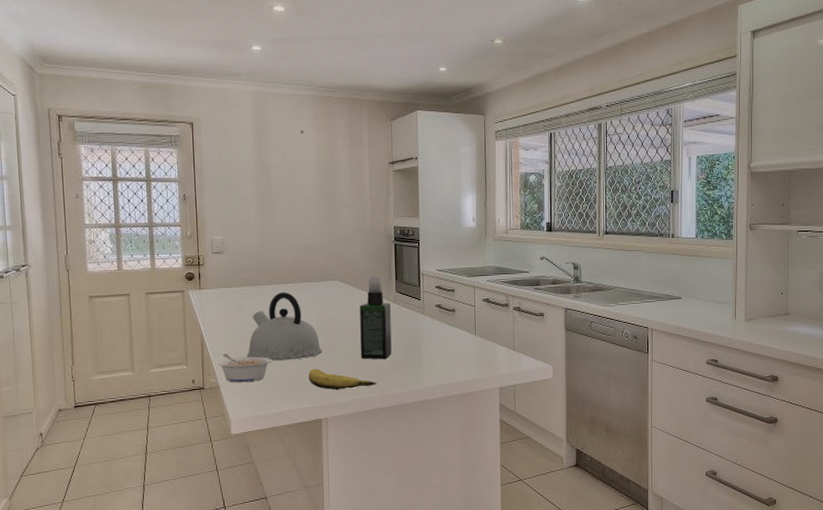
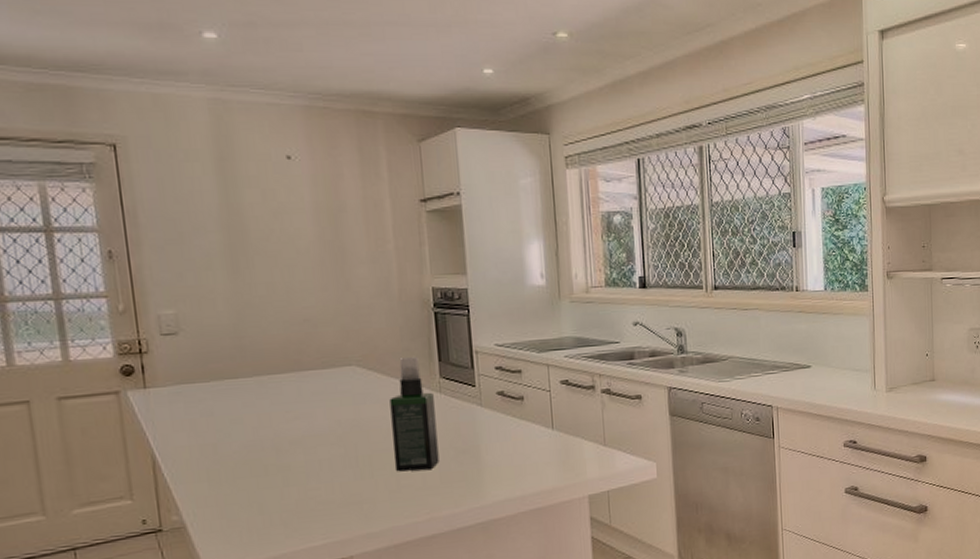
legume: present [217,354,272,383] -> none [180,478,265,519]
kettle: present [247,292,322,361] -> none [225,385,339,483]
banana: present [308,368,378,390] -> none [320,489,422,517]

